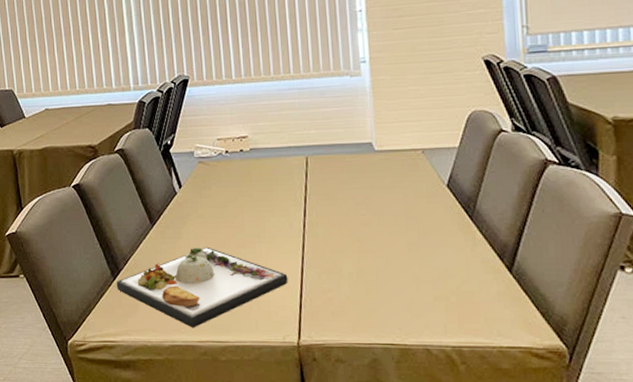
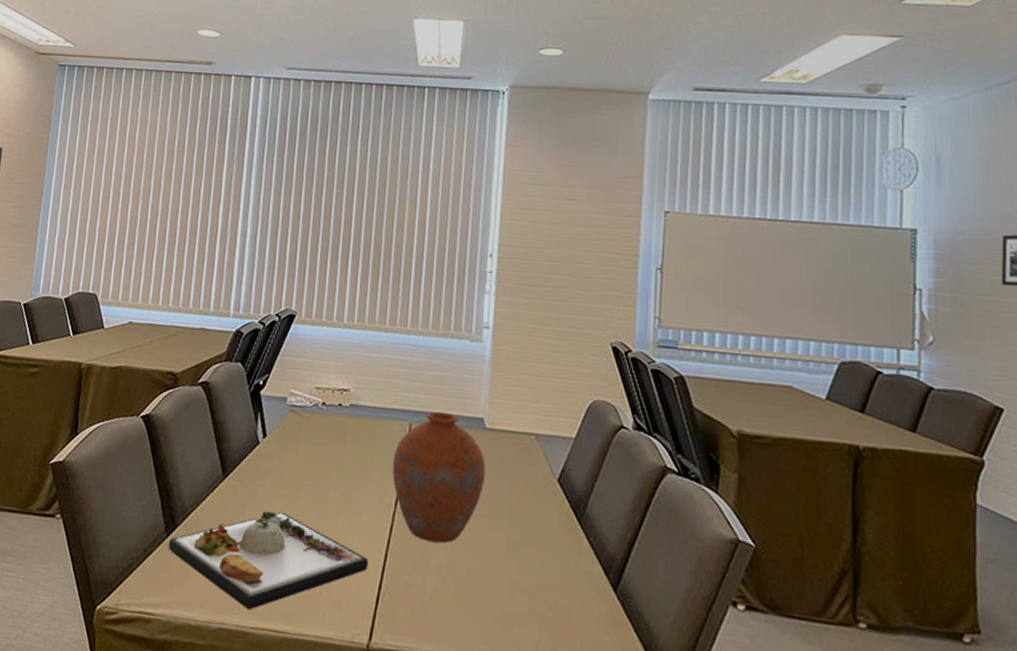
vase: none [295,142,381,253] -> present [392,411,486,544]

